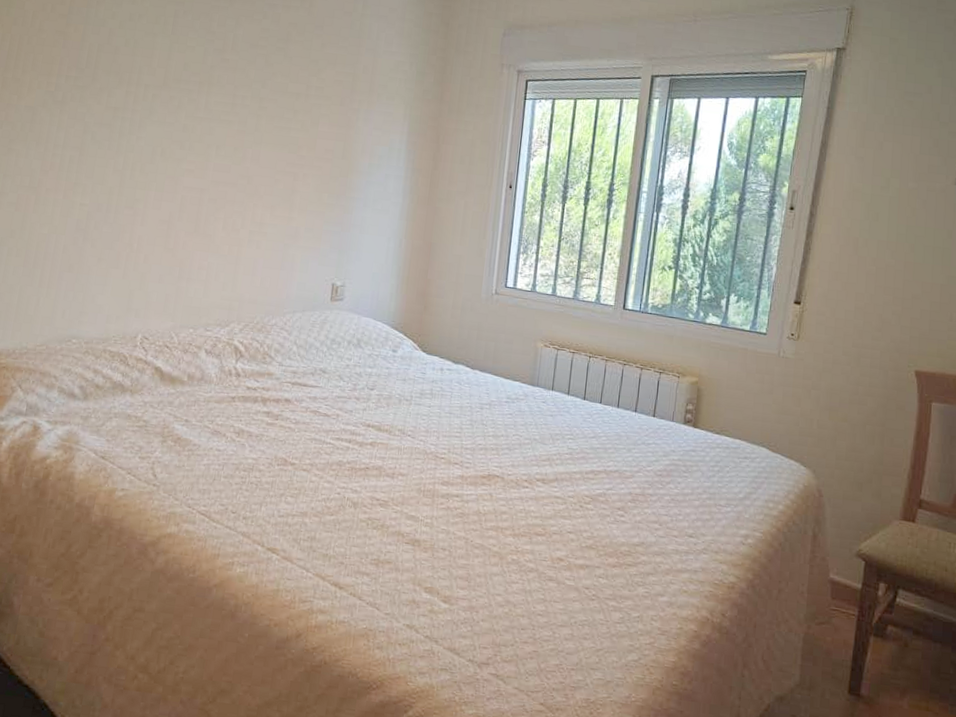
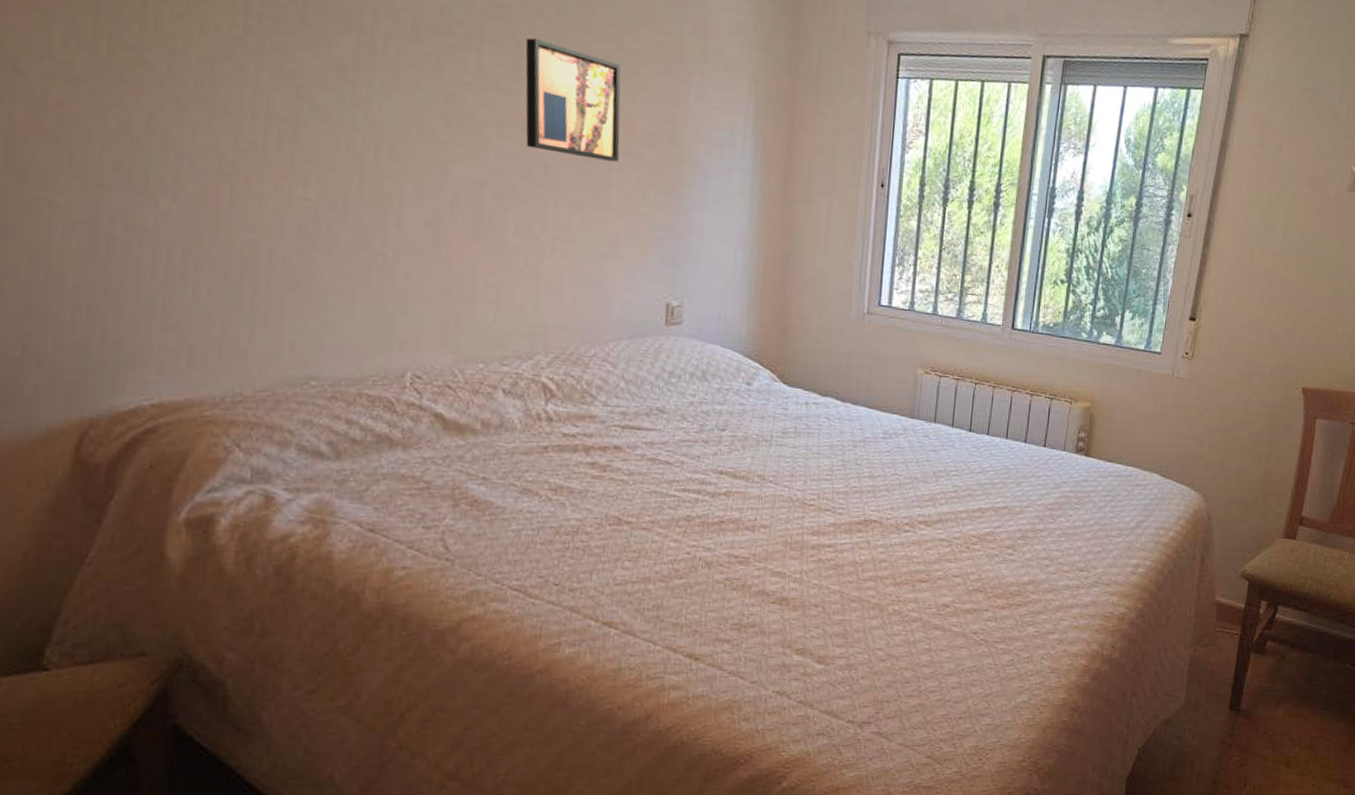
wall art: none [236,82,309,173] -> present [525,37,621,162]

